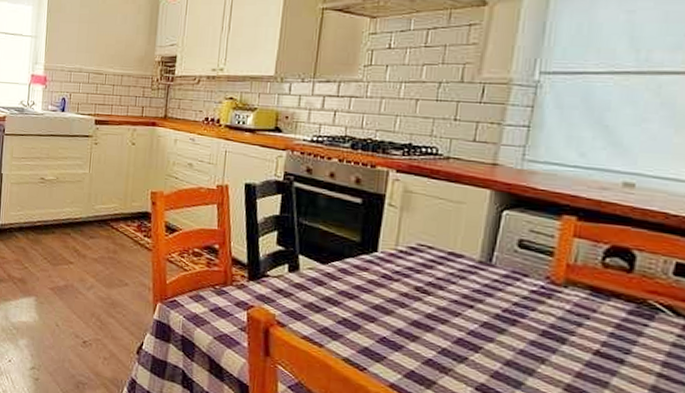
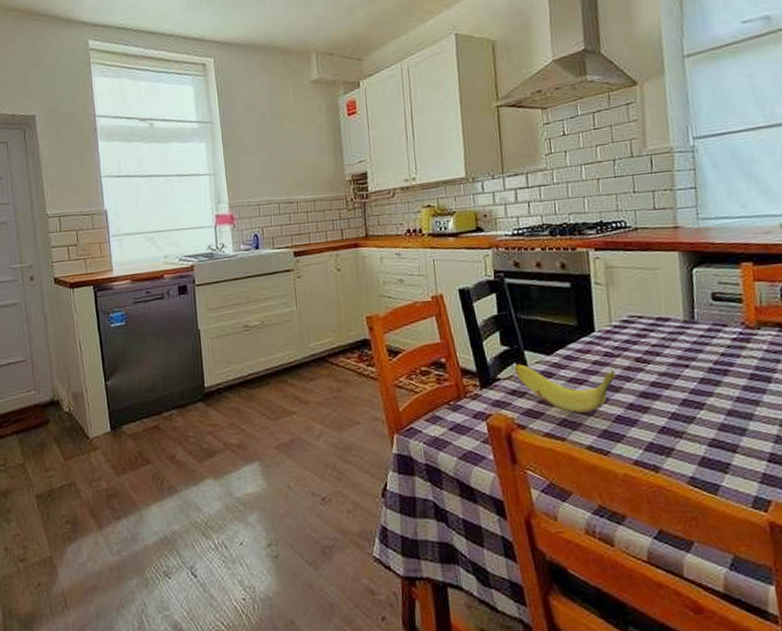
banana: none [284,266,390,327] -> present [513,364,616,413]

